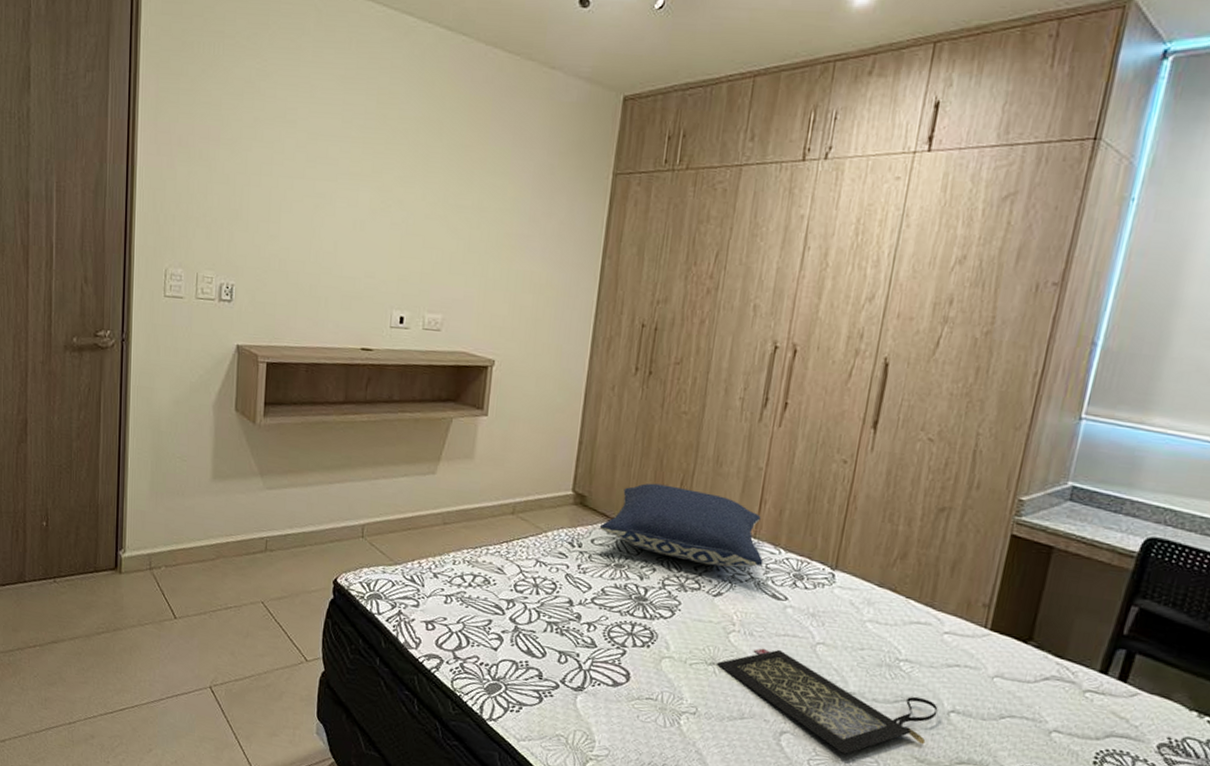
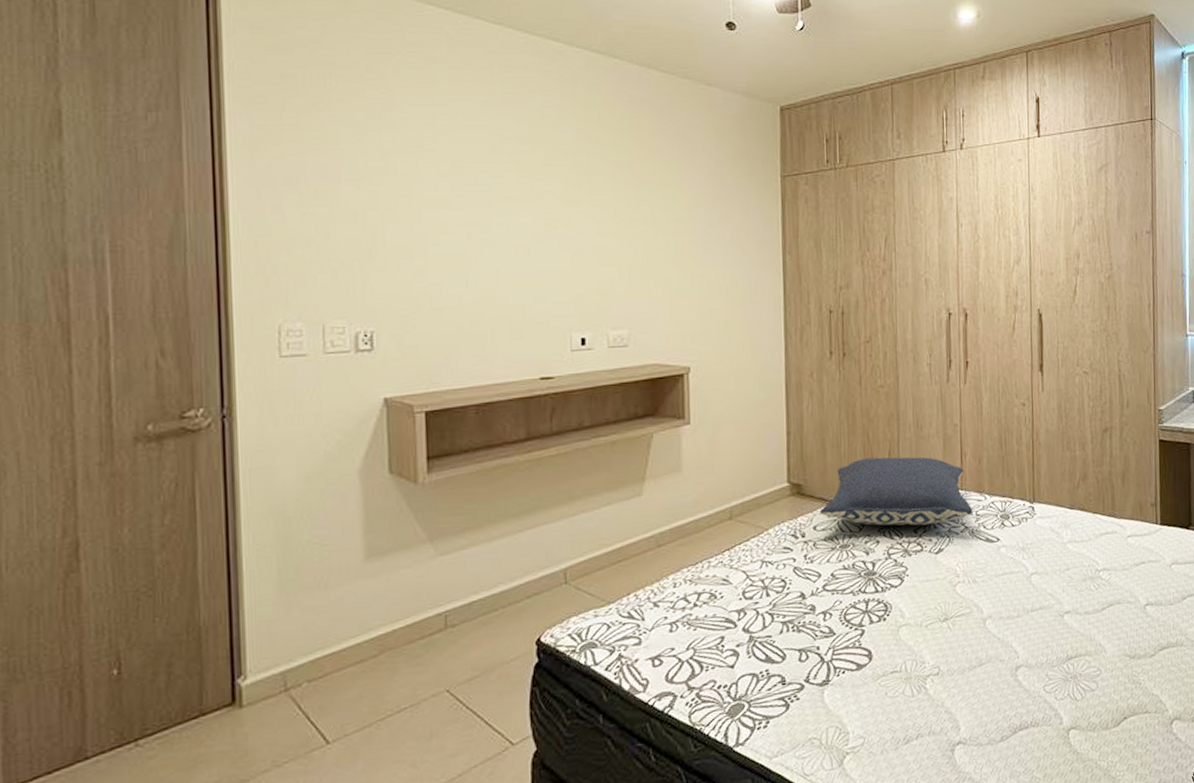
clutch bag: present [717,648,938,755] -> none [950,590,1137,672]

